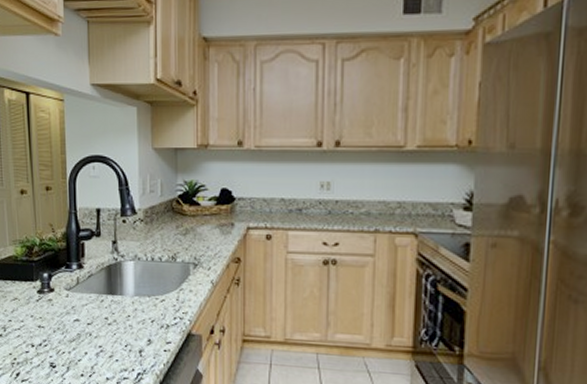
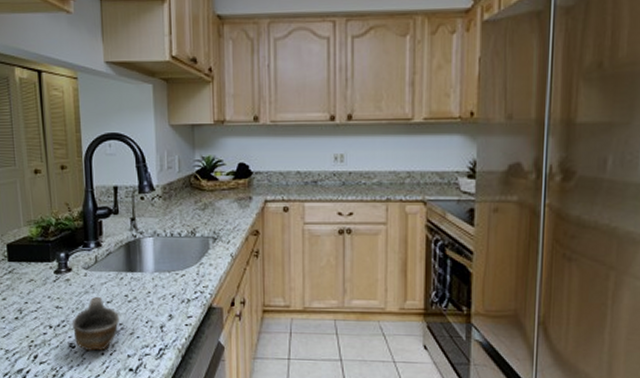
cup: none [53,317,100,372] -> present [71,296,120,351]

